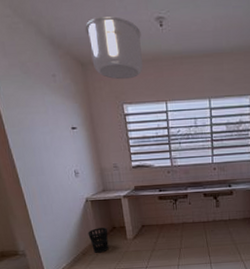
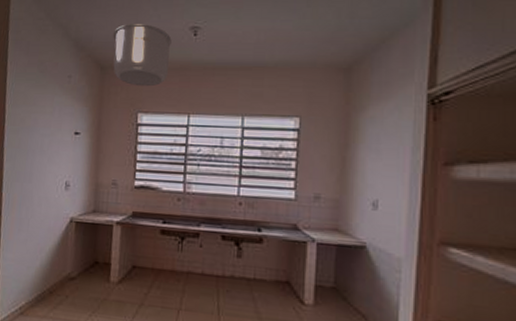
wastebasket: present [87,227,109,254] -> none [62,259,88,296]

